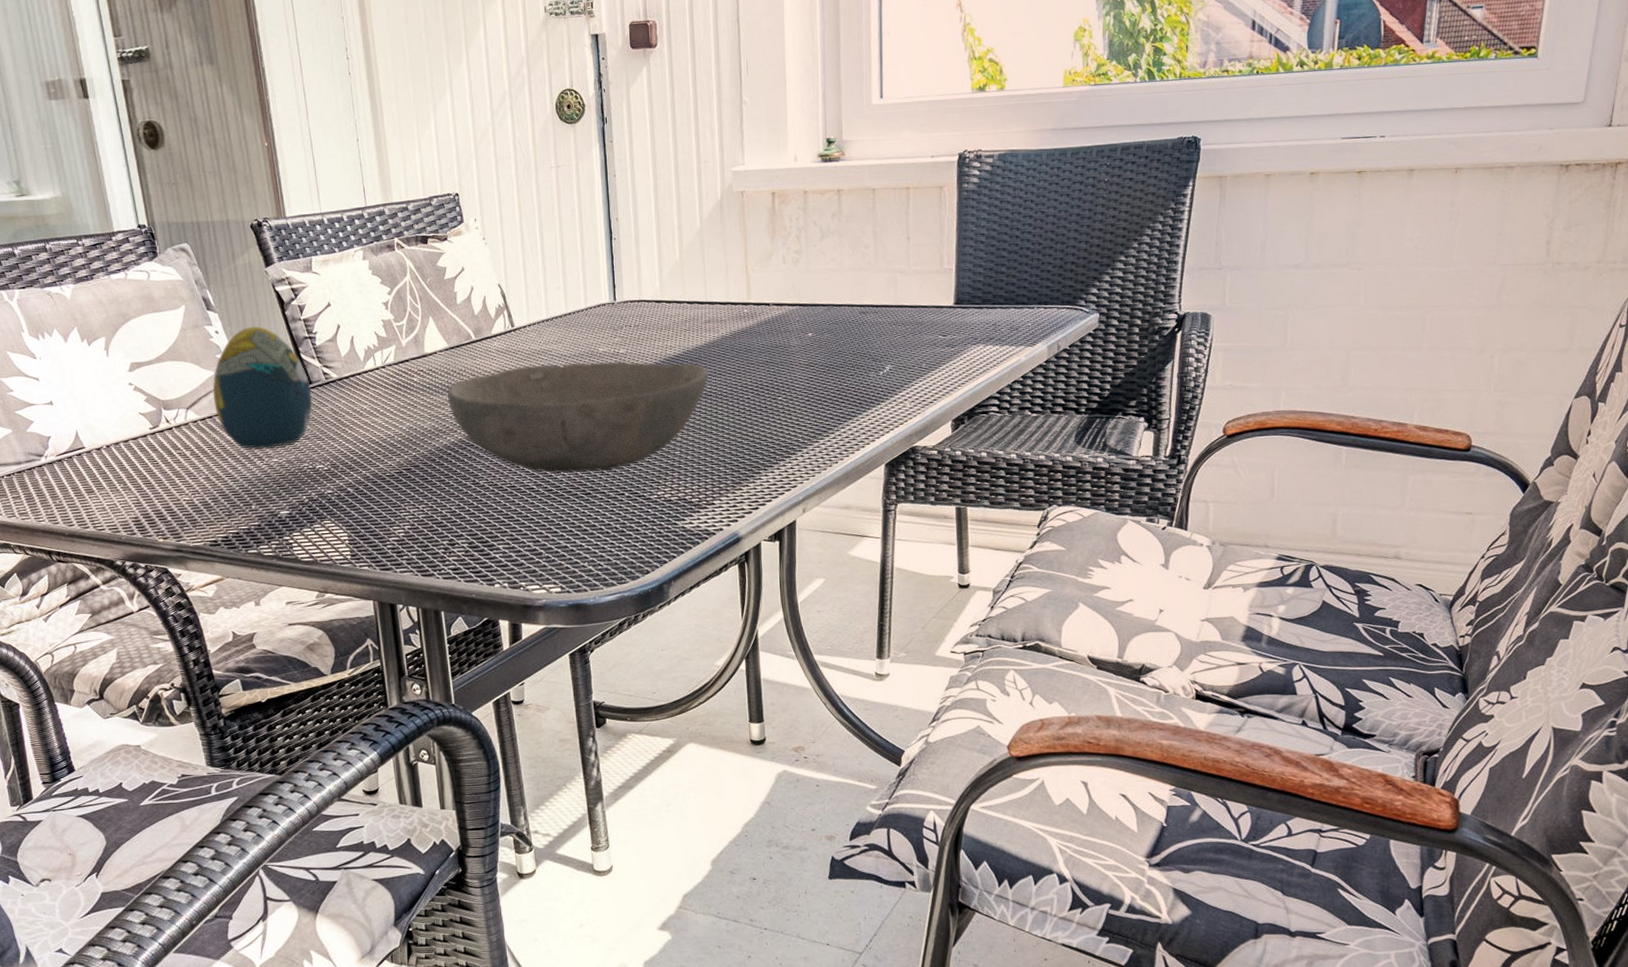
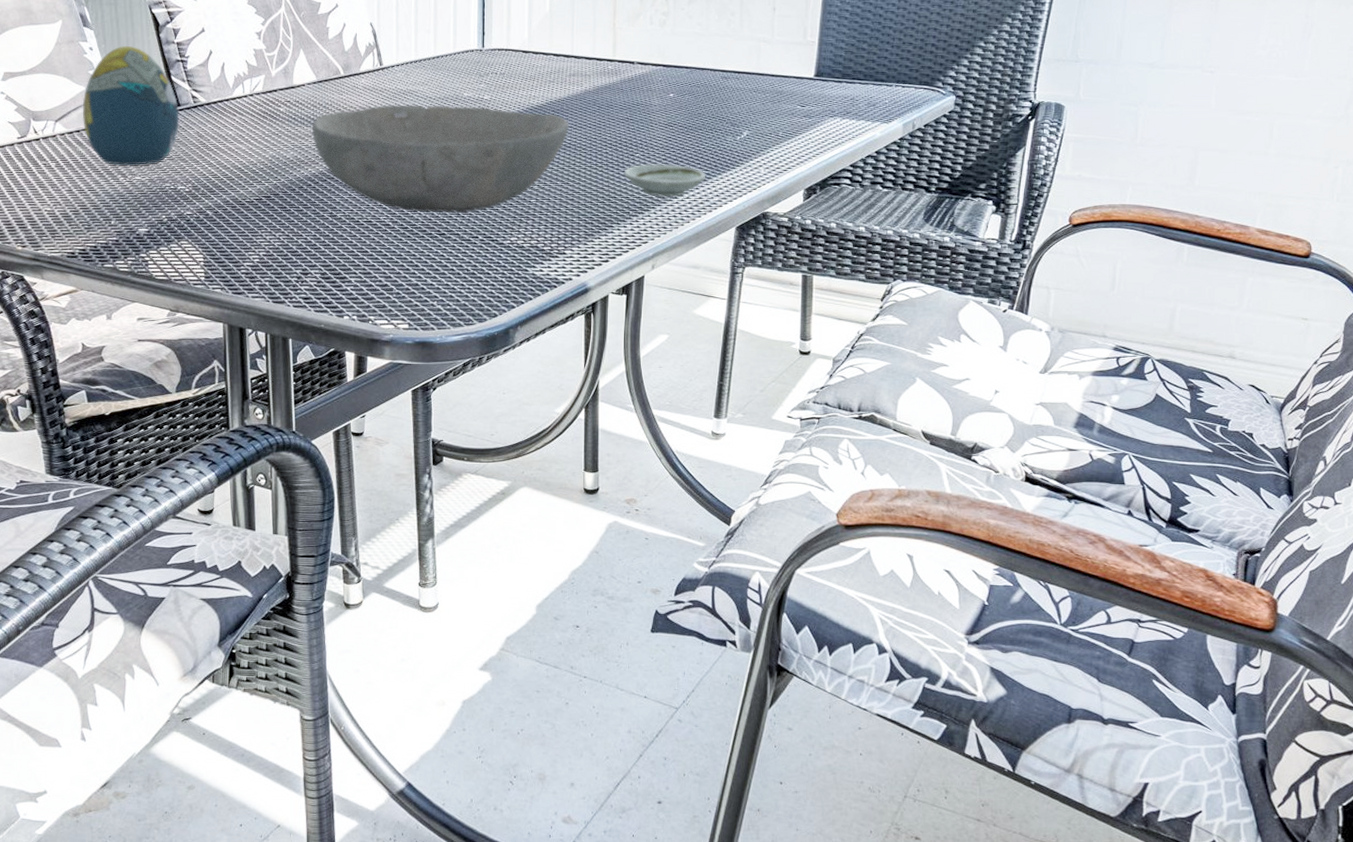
saucer: none [768,405,851,440] -> present [624,164,705,197]

